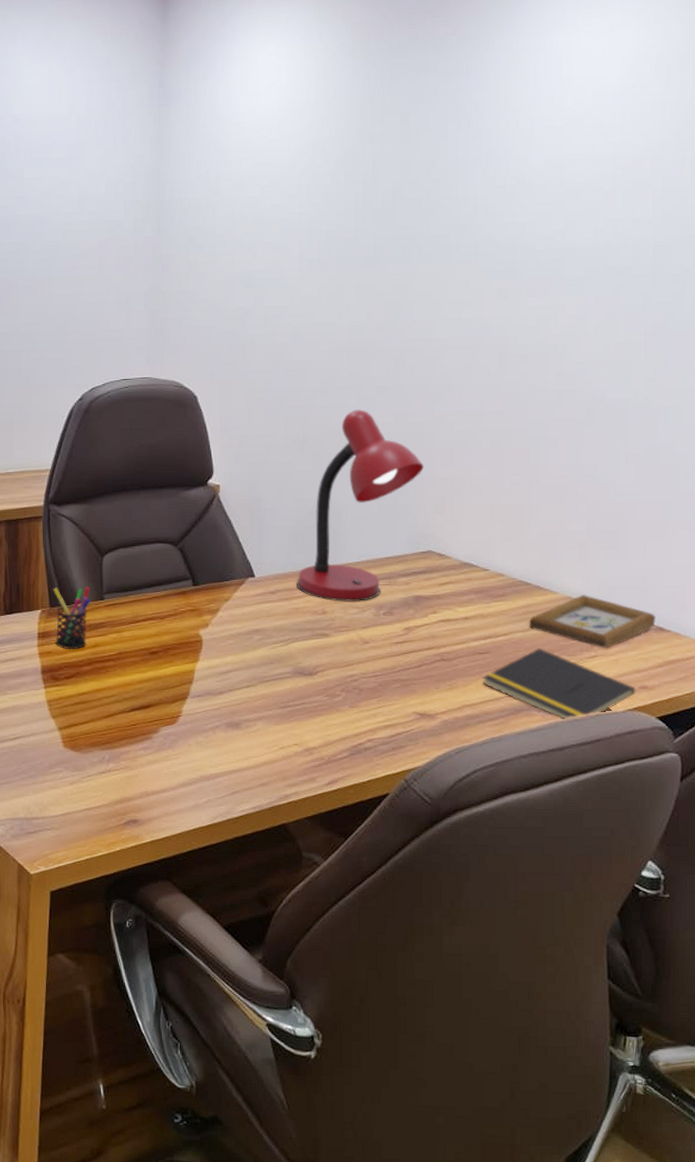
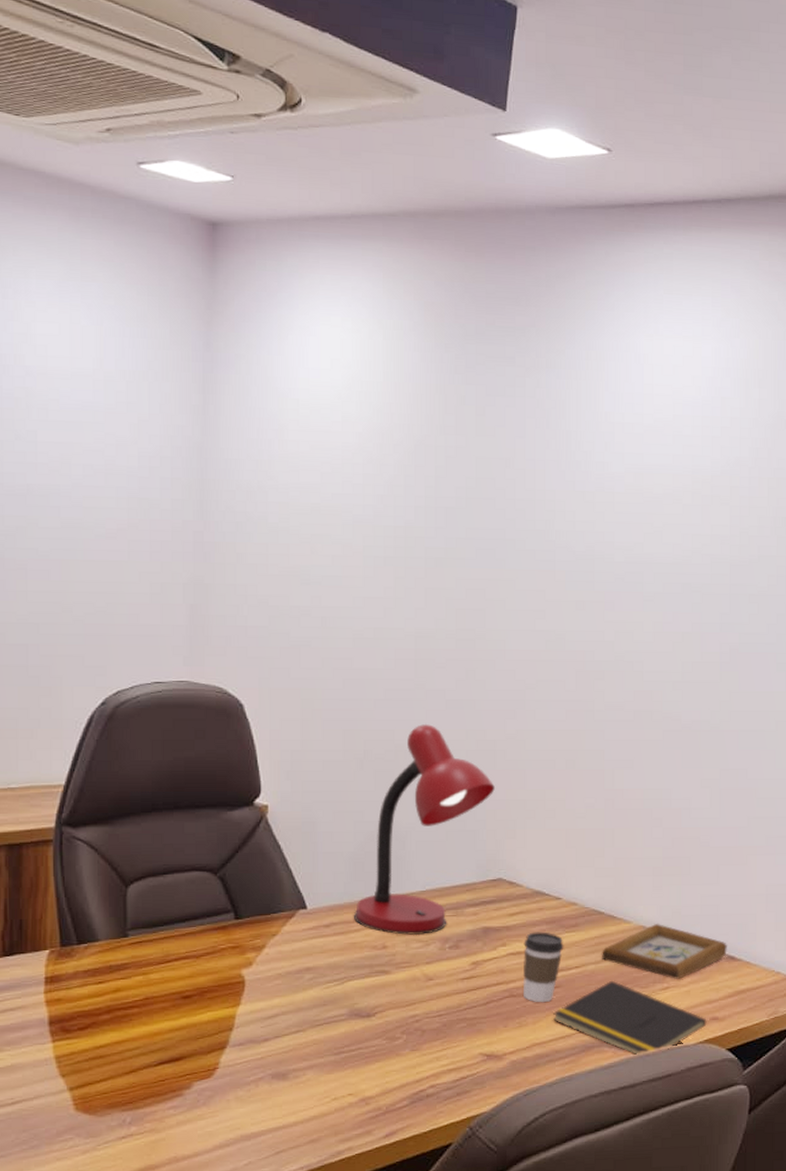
pen holder: present [53,586,91,650] -> none [65,921,112,996]
coffee cup: none [453,601,492,667] -> present [522,932,564,1003]

